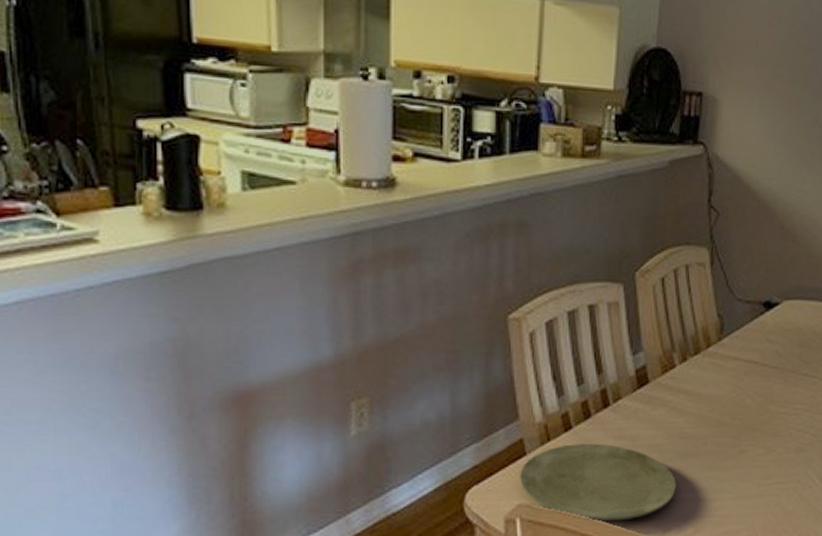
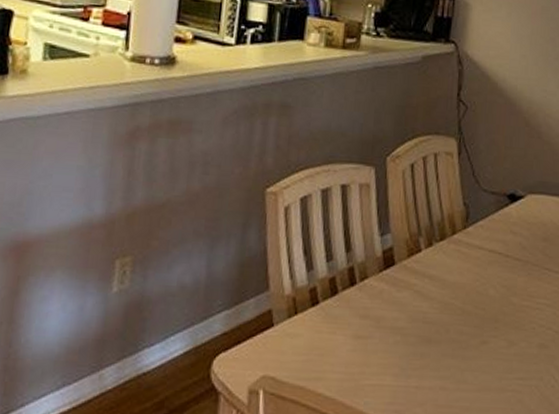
plate: present [520,443,676,521] -> none [265,319,418,403]

